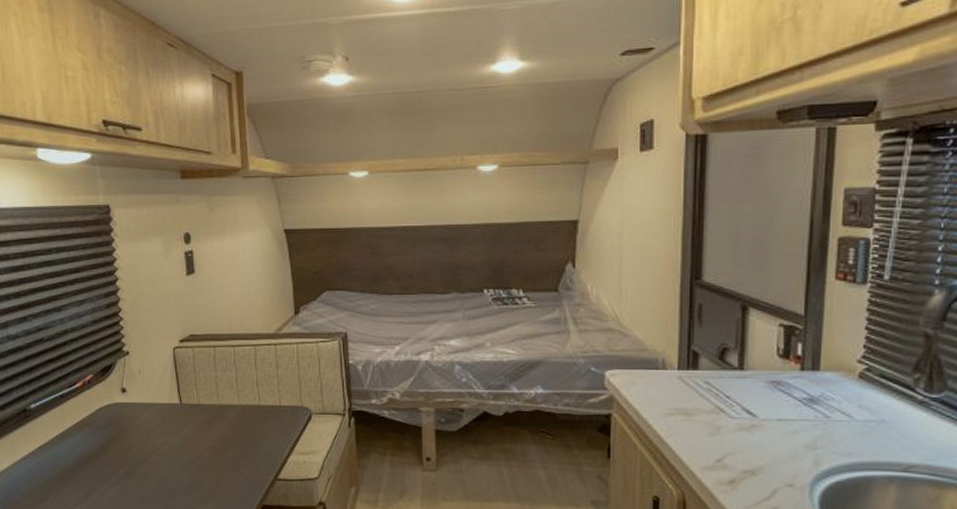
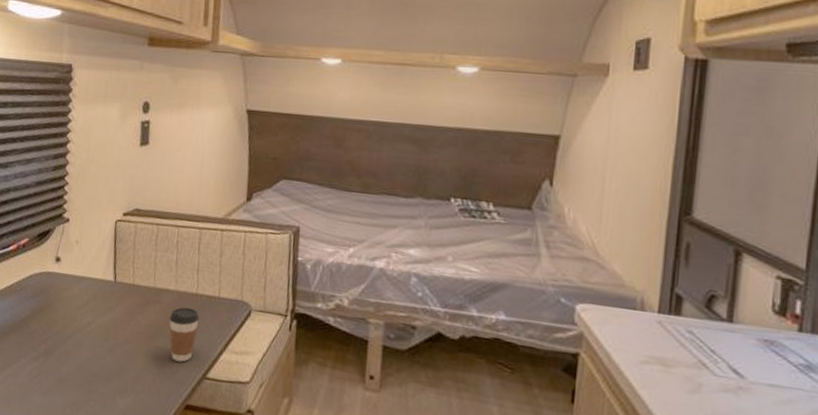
coffee cup: none [236,418,265,468] -> present [169,307,199,362]

